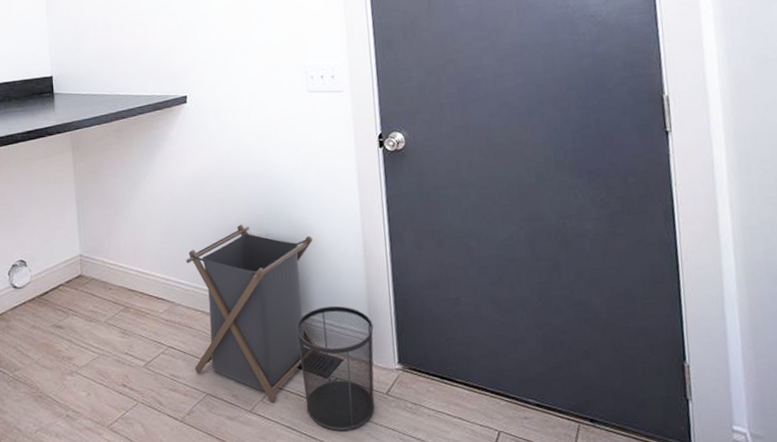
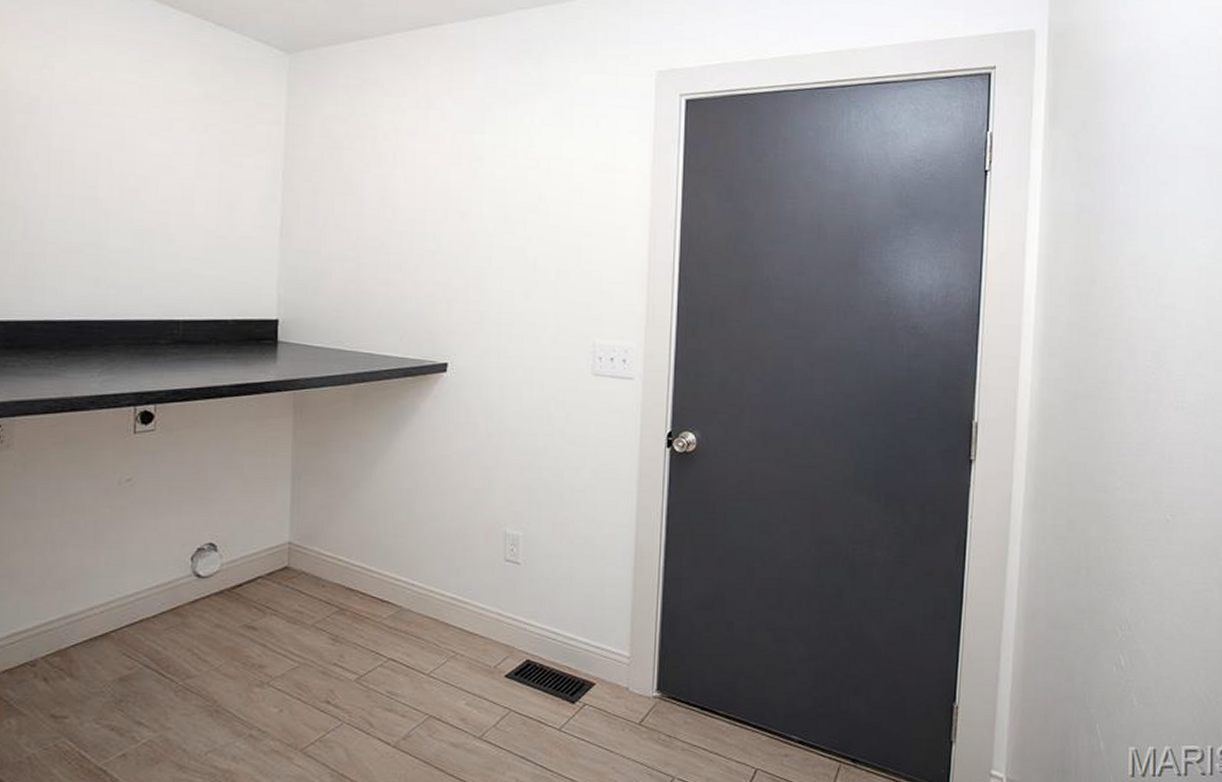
laundry basket: present [186,224,320,403] -> none [418,521,577,729]
waste bin: present [296,305,375,432] -> none [545,622,634,764]

